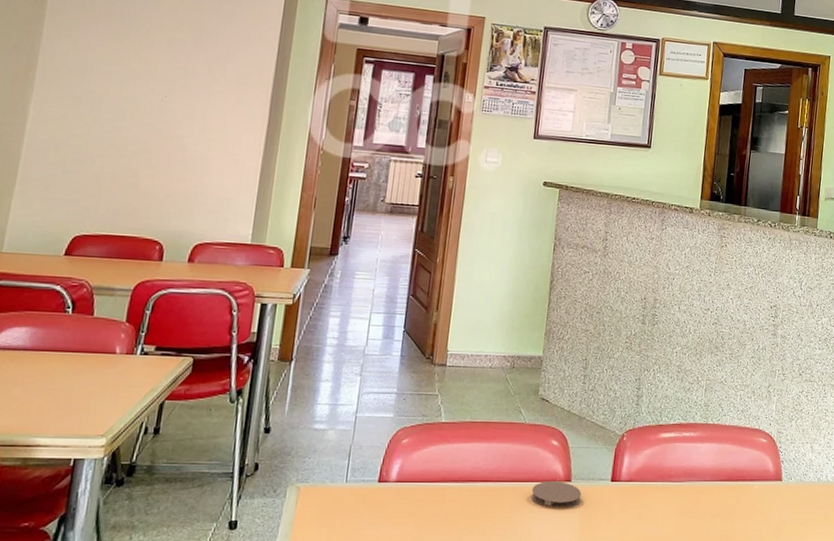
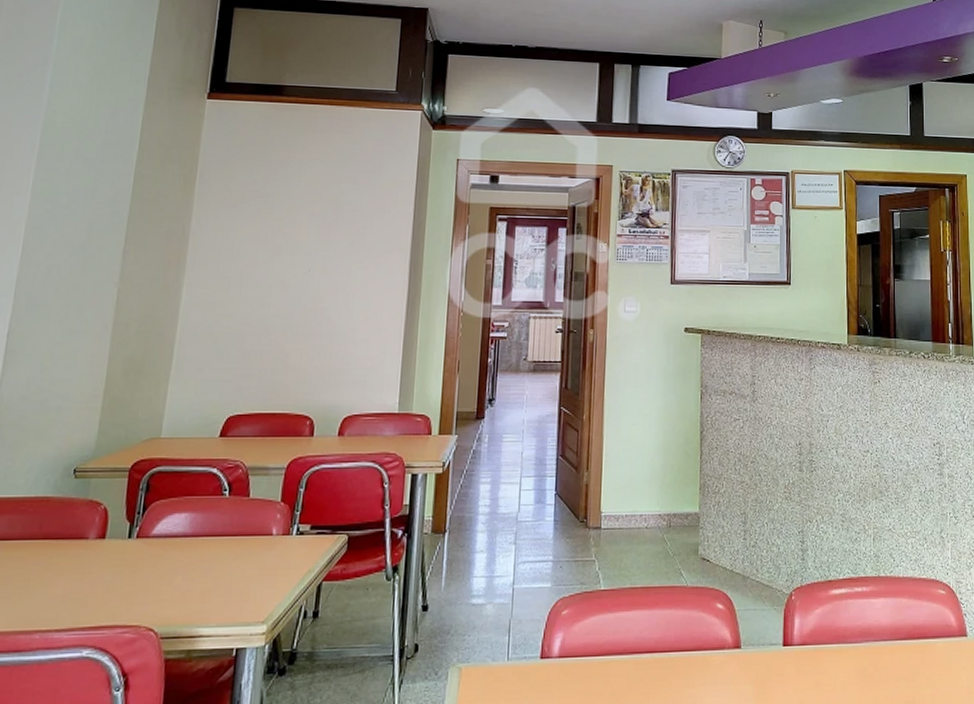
coaster: present [531,481,582,508] -> none [700,648,753,679]

